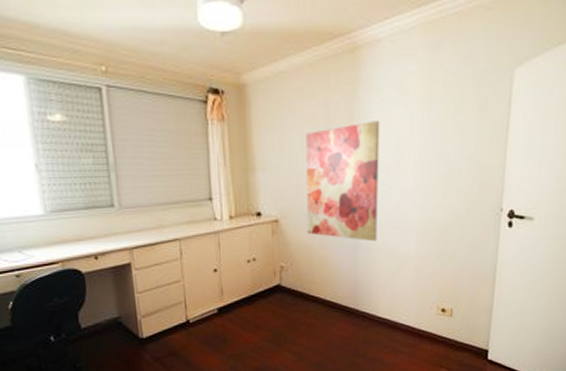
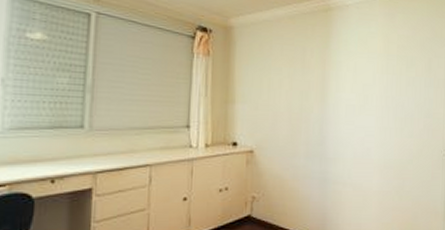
wall art: present [306,121,380,242] -> none [280,68,348,175]

